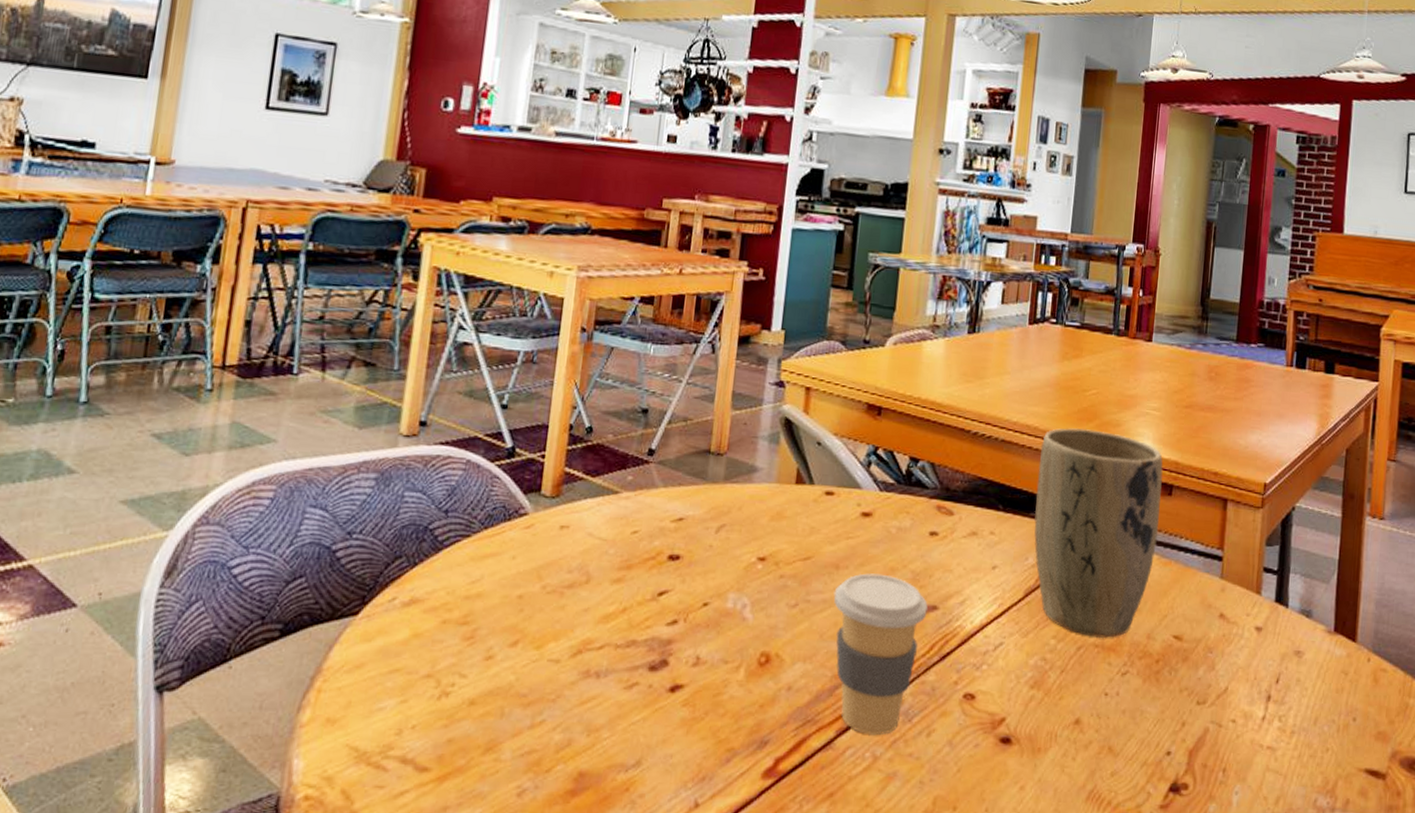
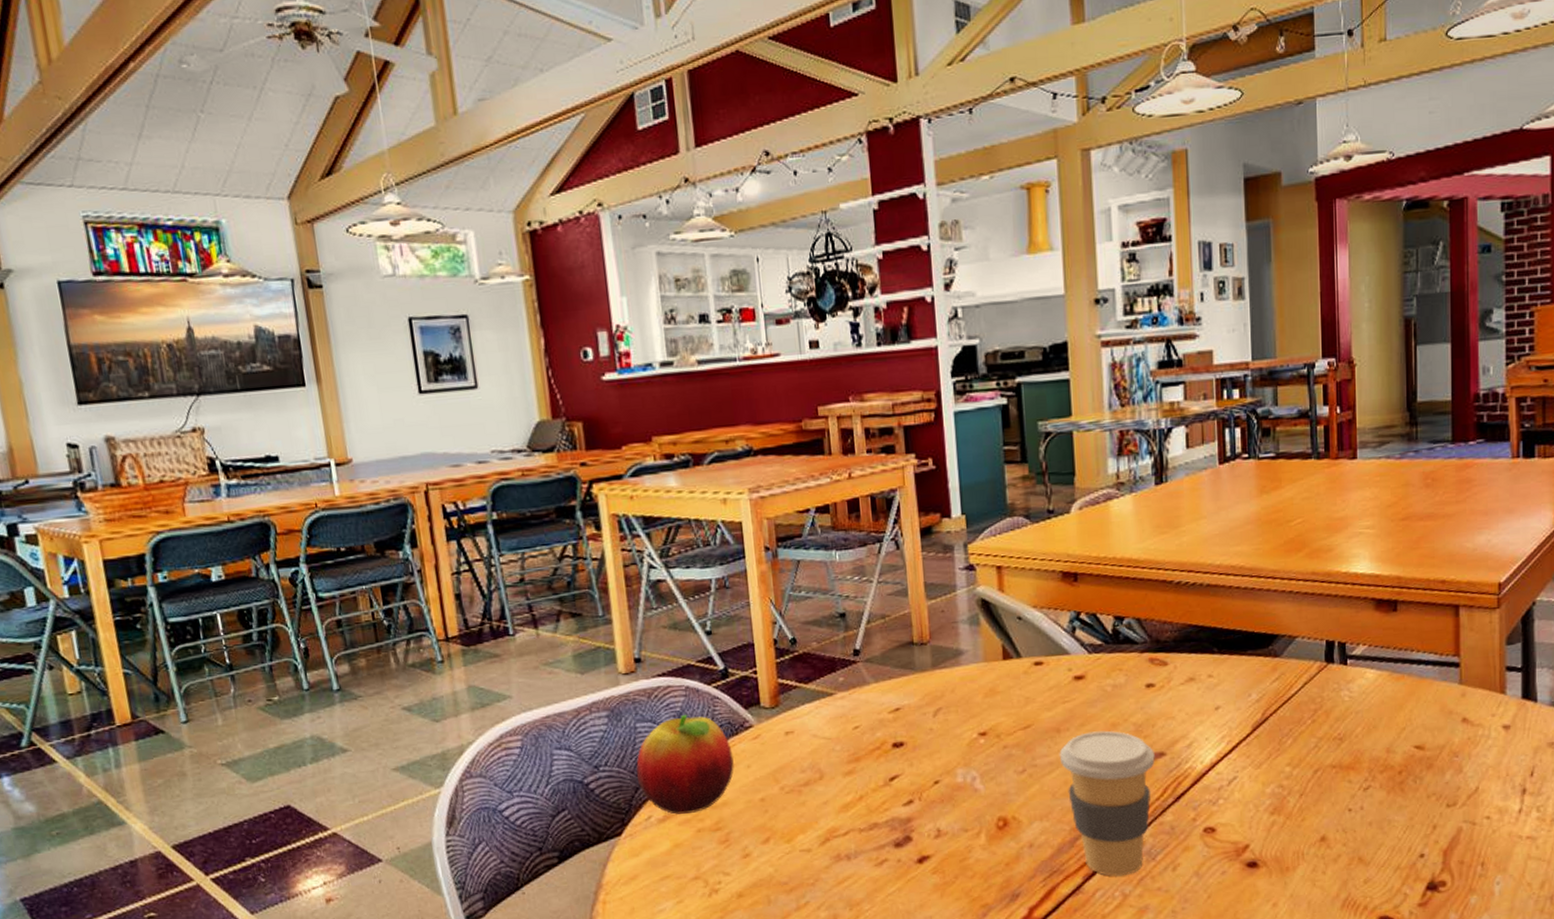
fruit: none [390,489,501,601] -> present [636,714,734,815]
plant pot: present [1034,428,1163,638] -> none [1249,559,1386,759]

